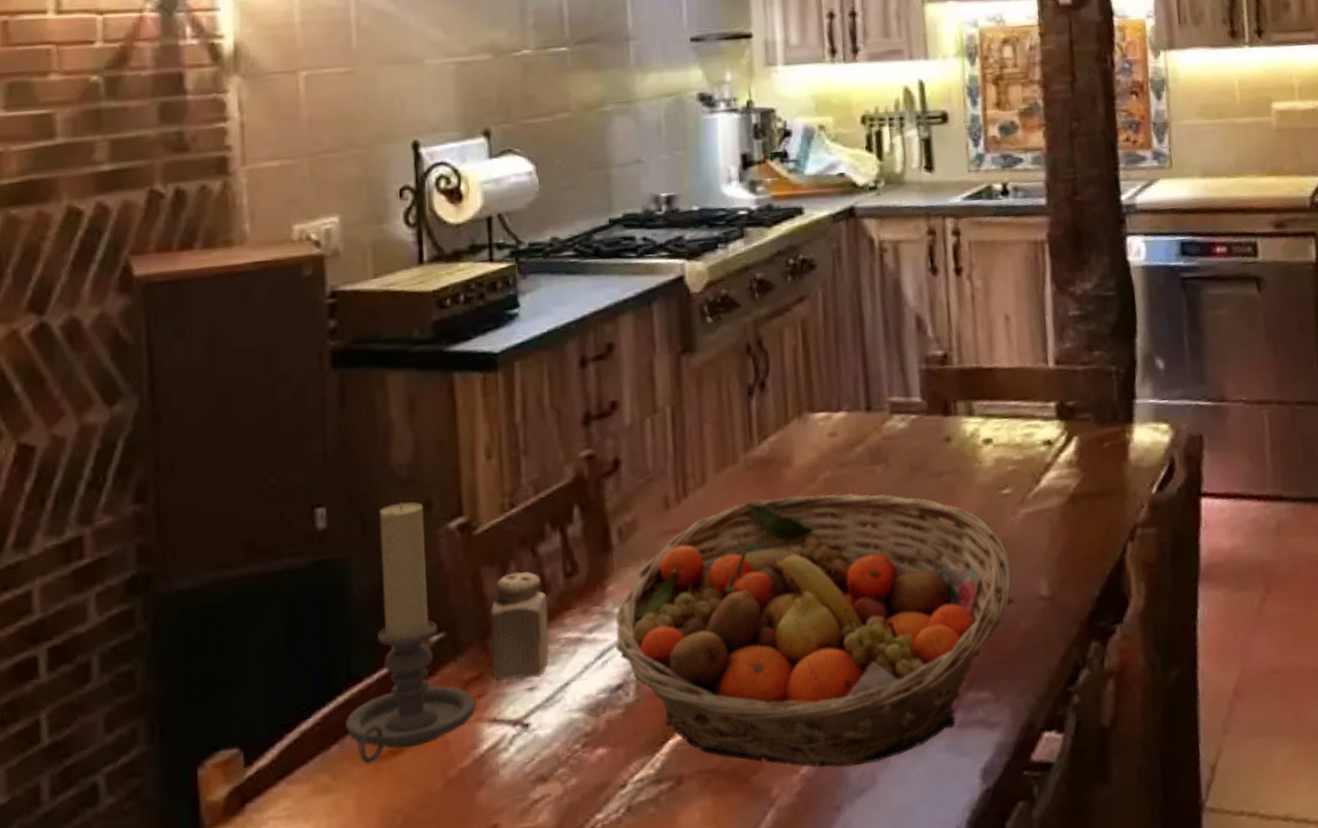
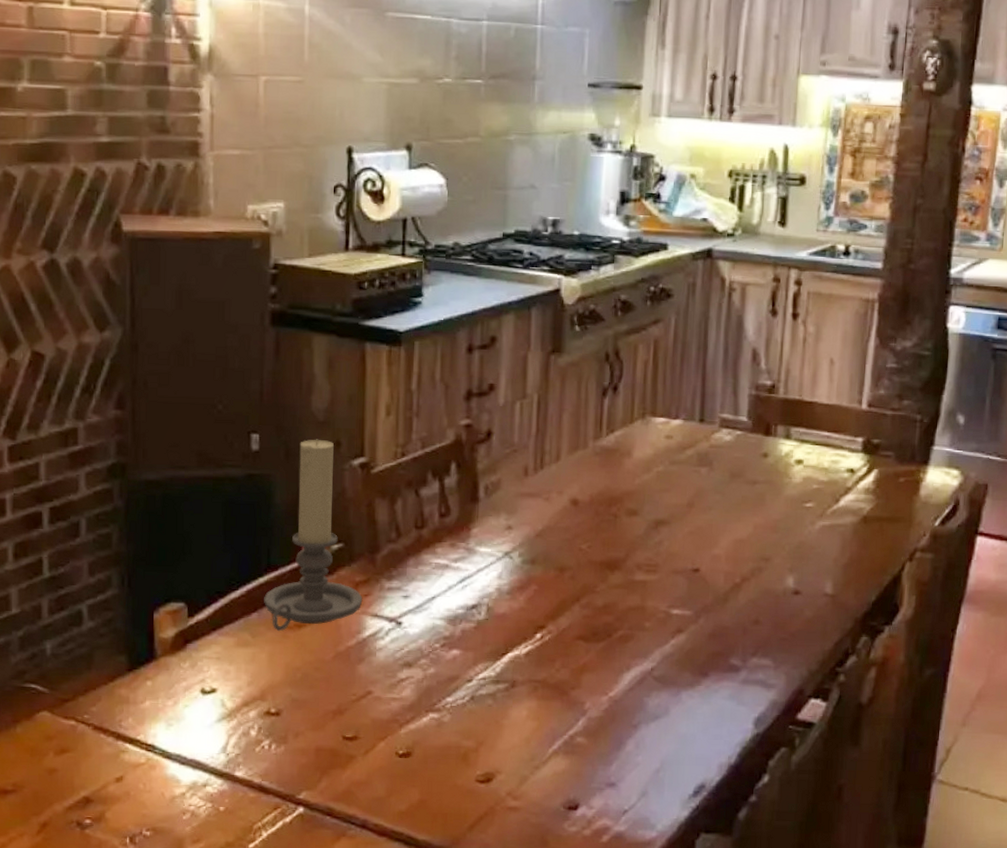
salt shaker: present [489,572,549,679] -> none [377,506,424,588]
fruit basket: present [615,493,1012,768] -> none [474,480,804,698]

